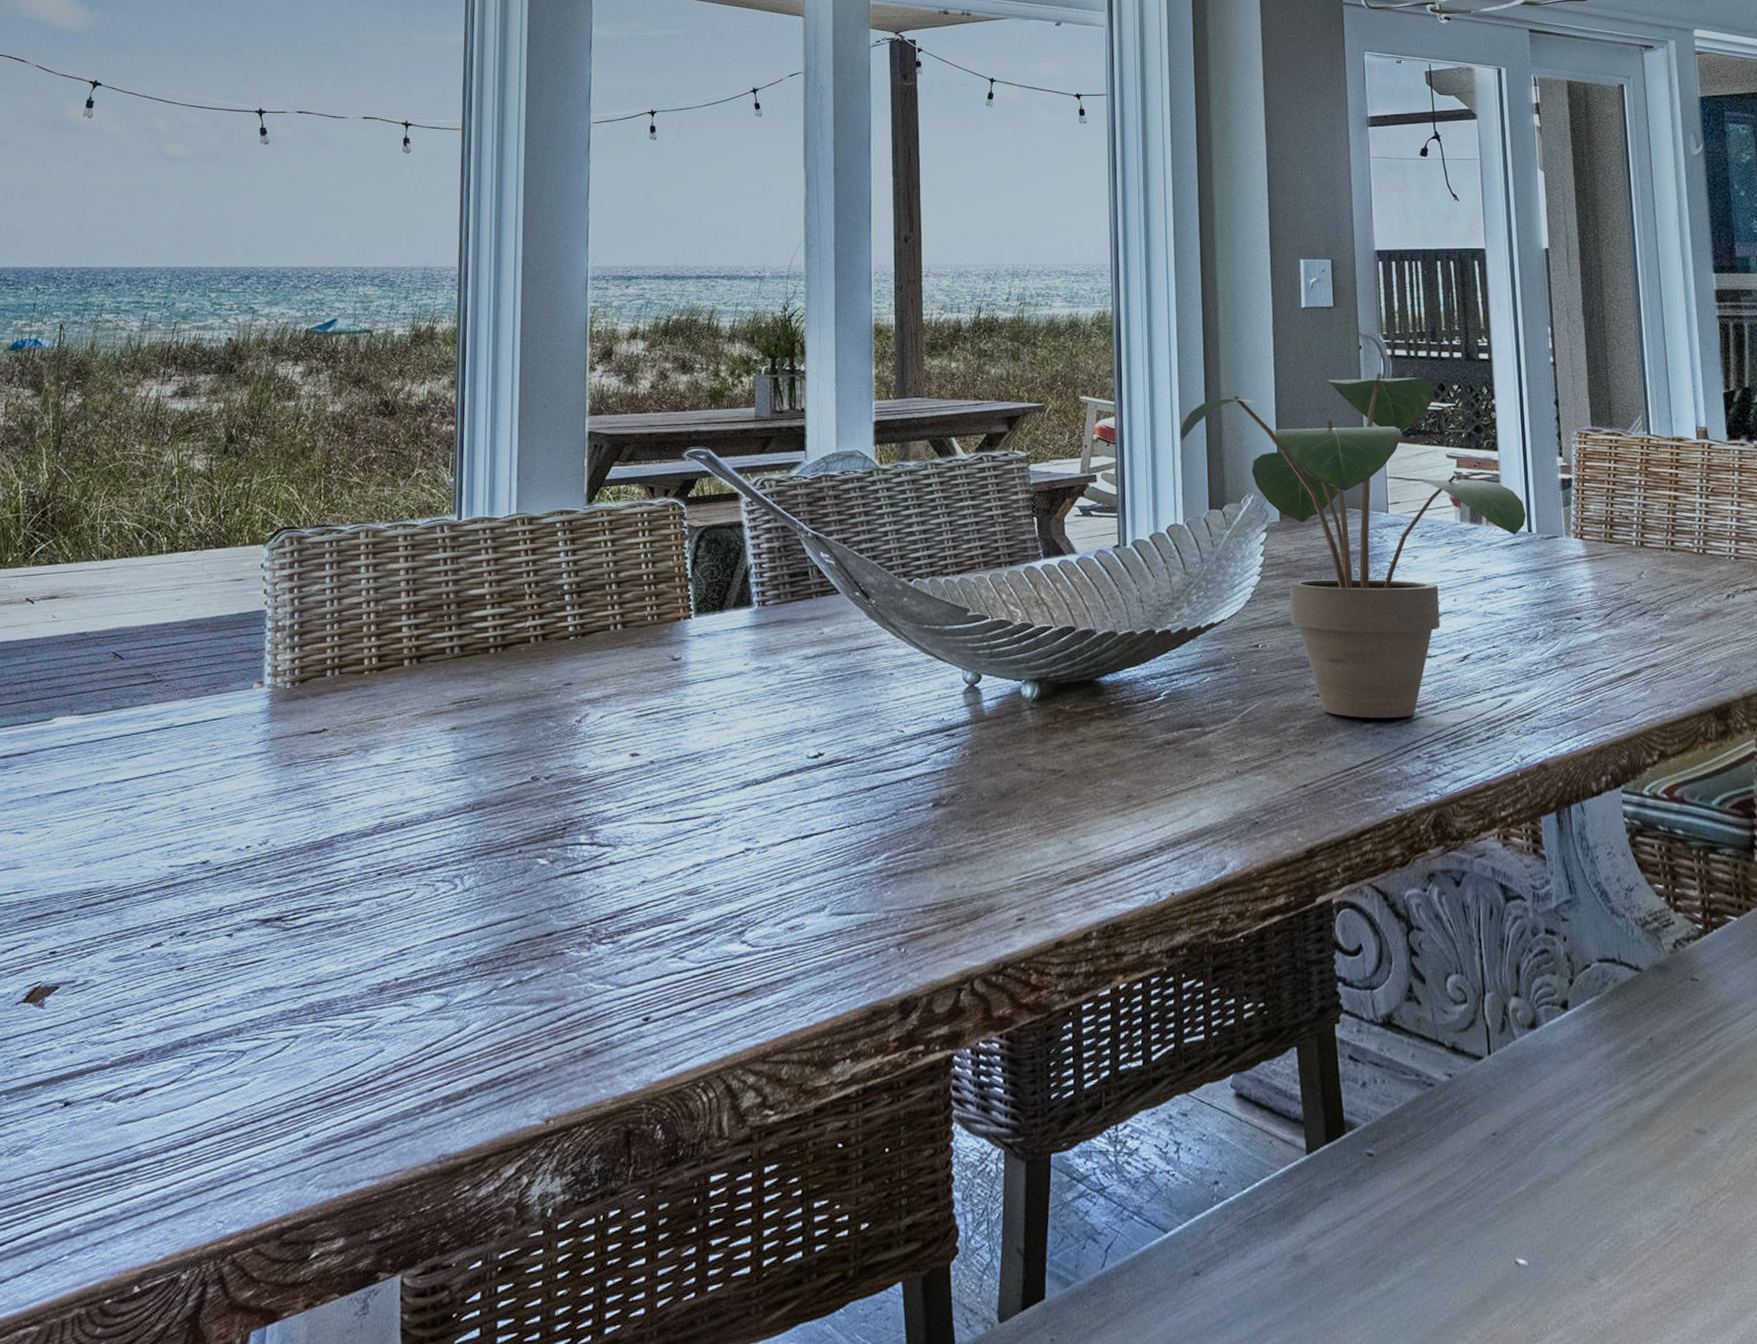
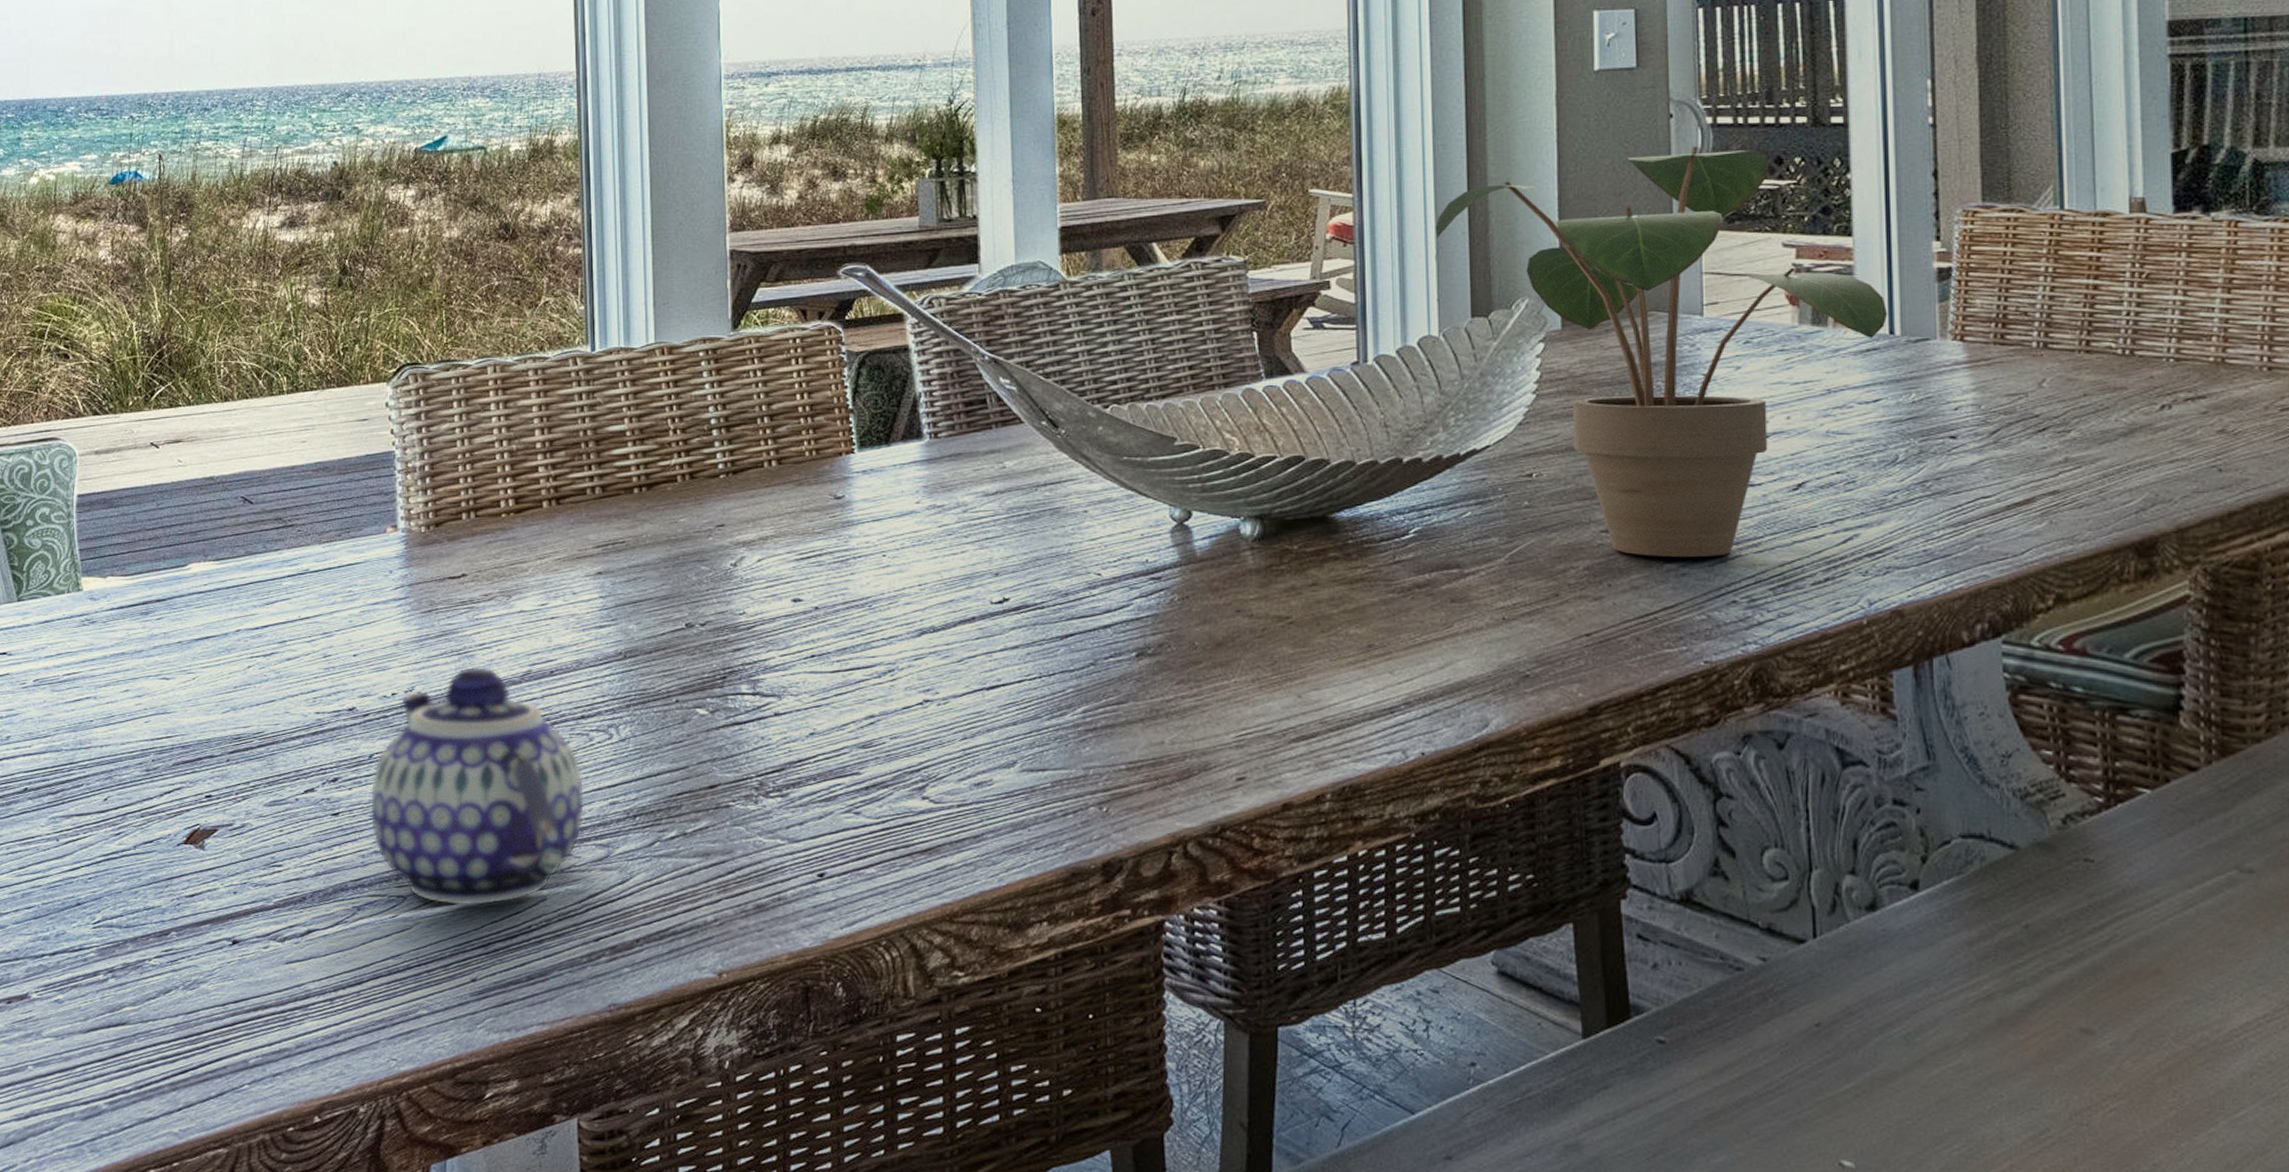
teapot: none [215,819,428,1059] -> present [370,666,585,906]

